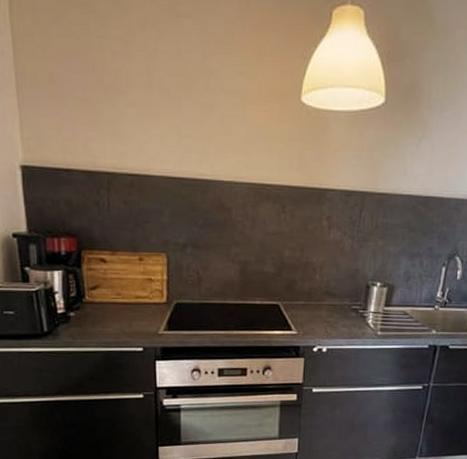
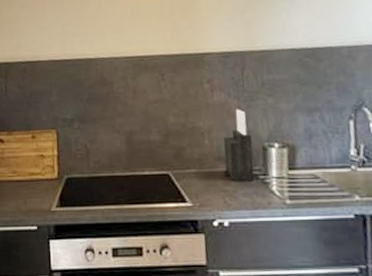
knife block: none [328,248,359,315] -> present [223,109,254,182]

